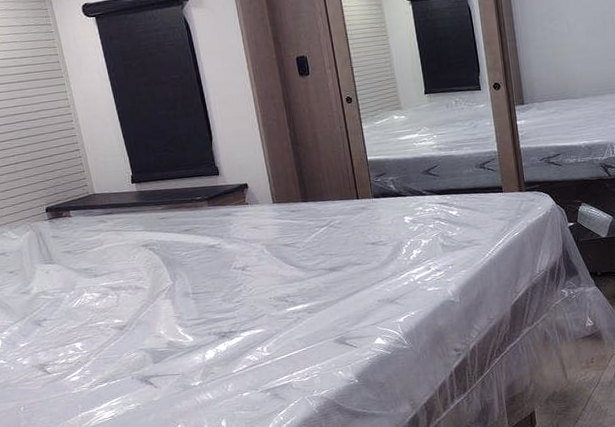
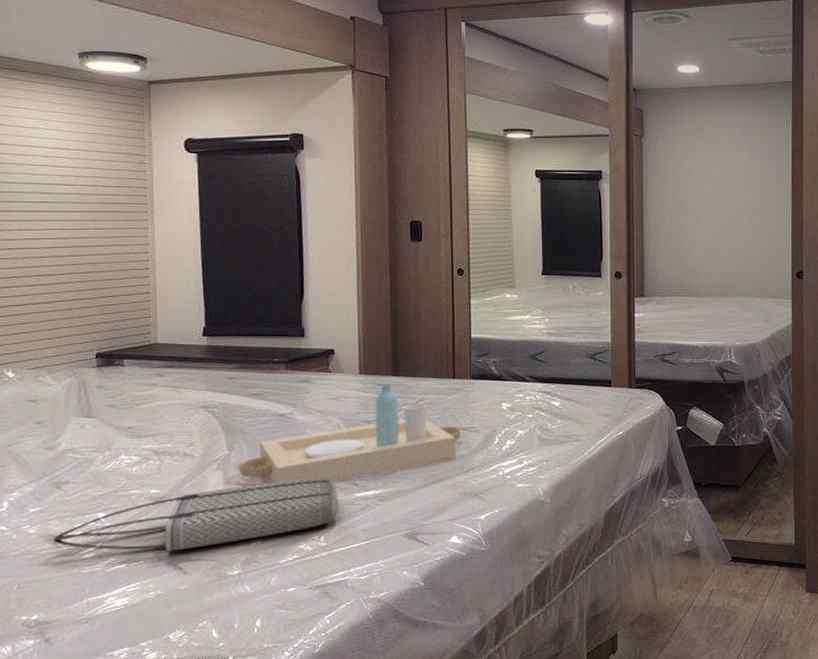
tote bag: none [43,296,275,373] -> present [52,477,338,552]
serving tray: none [184,210,371,306] -> present [240,385,460,483]

